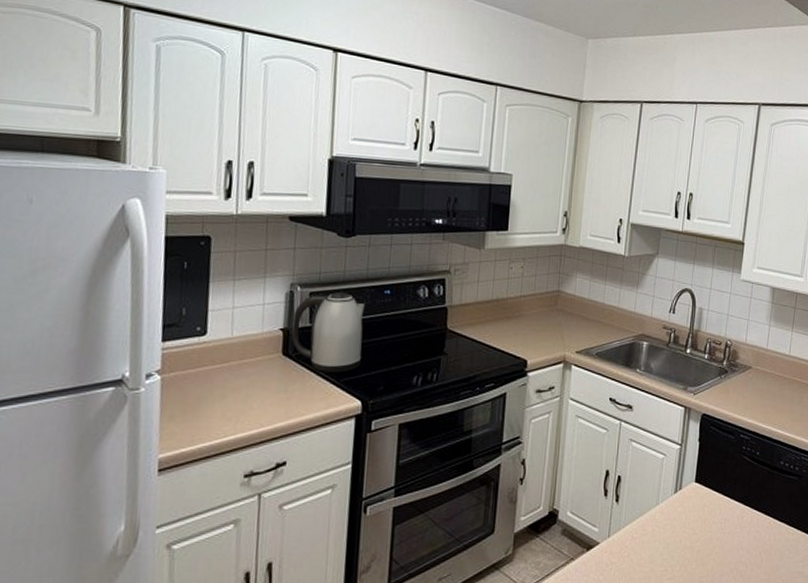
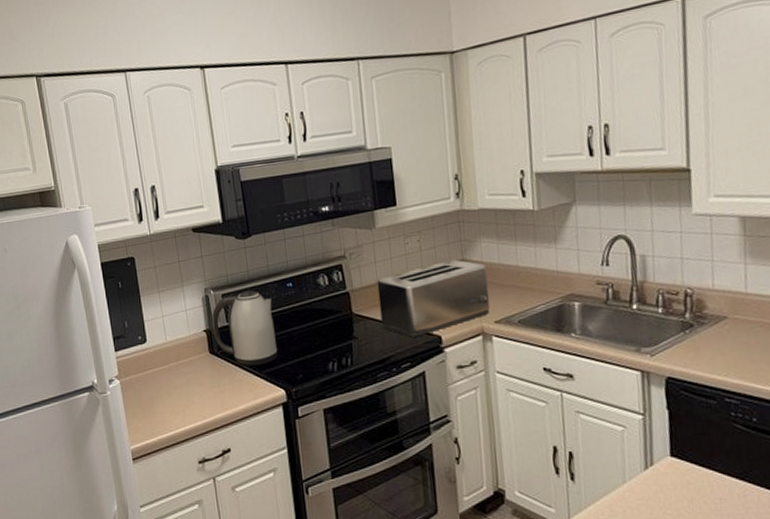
toaster: none [473,289,577,359] -> present [377,259,491,338]

